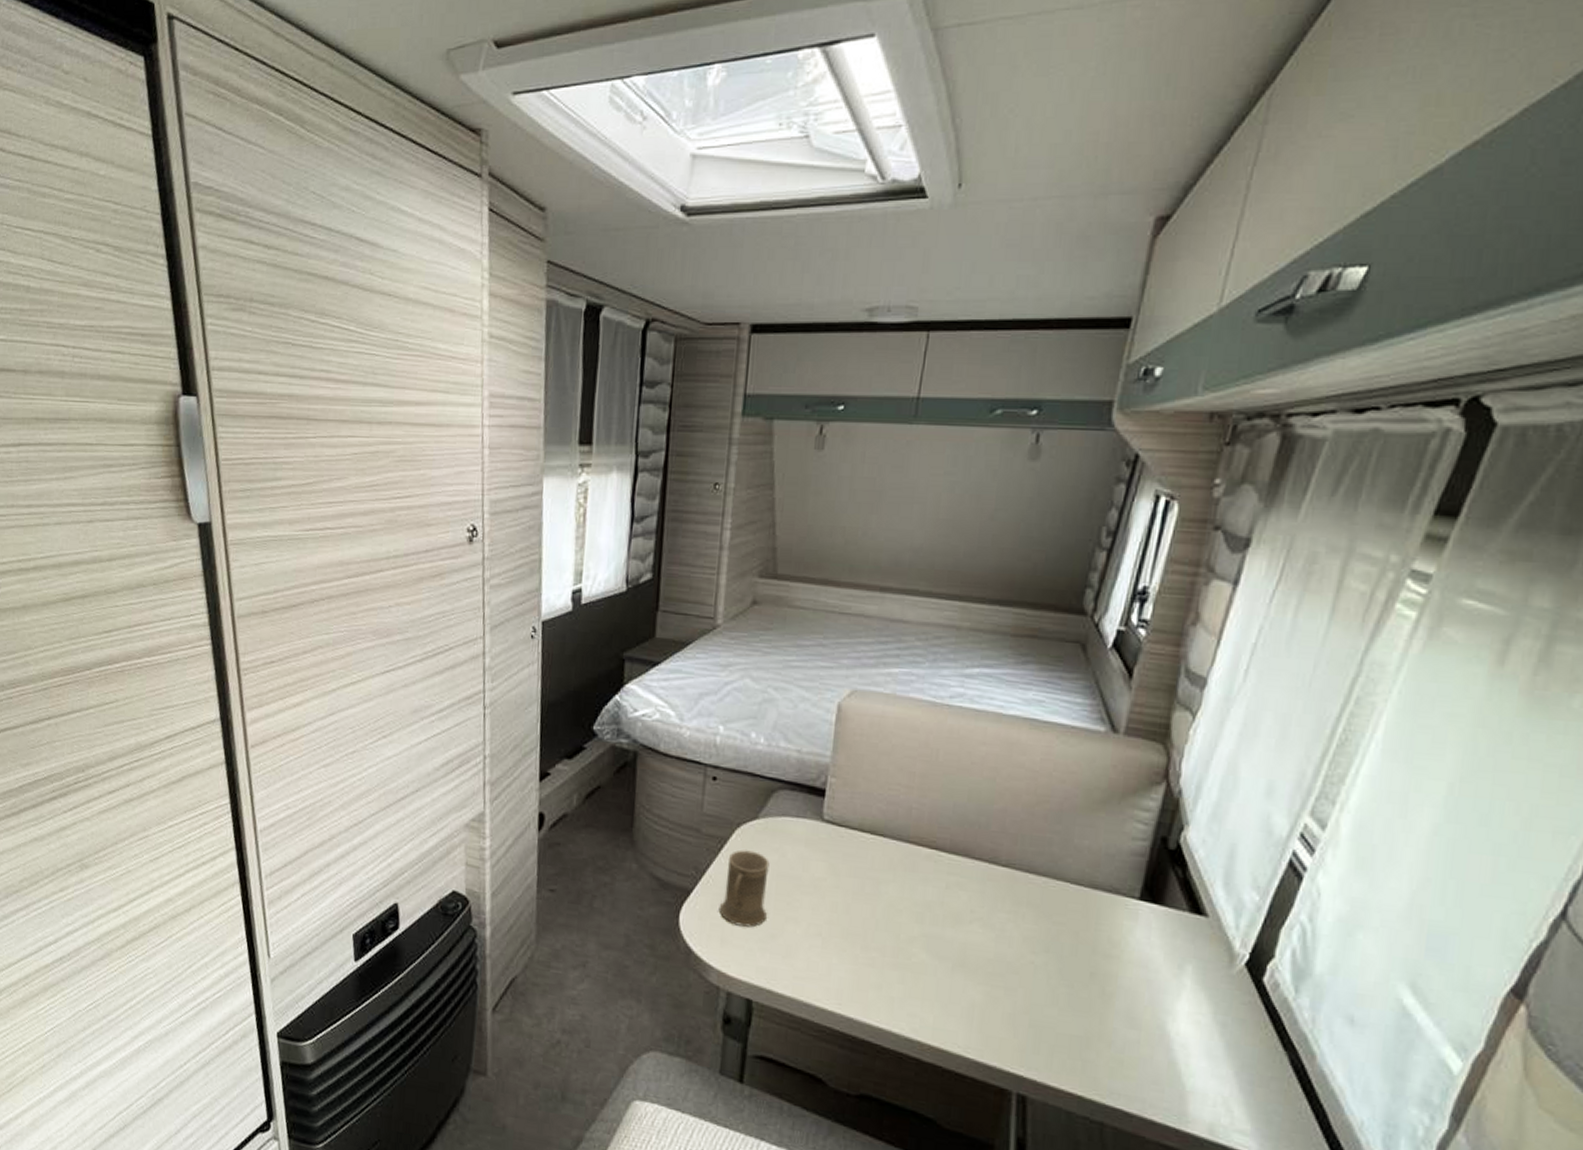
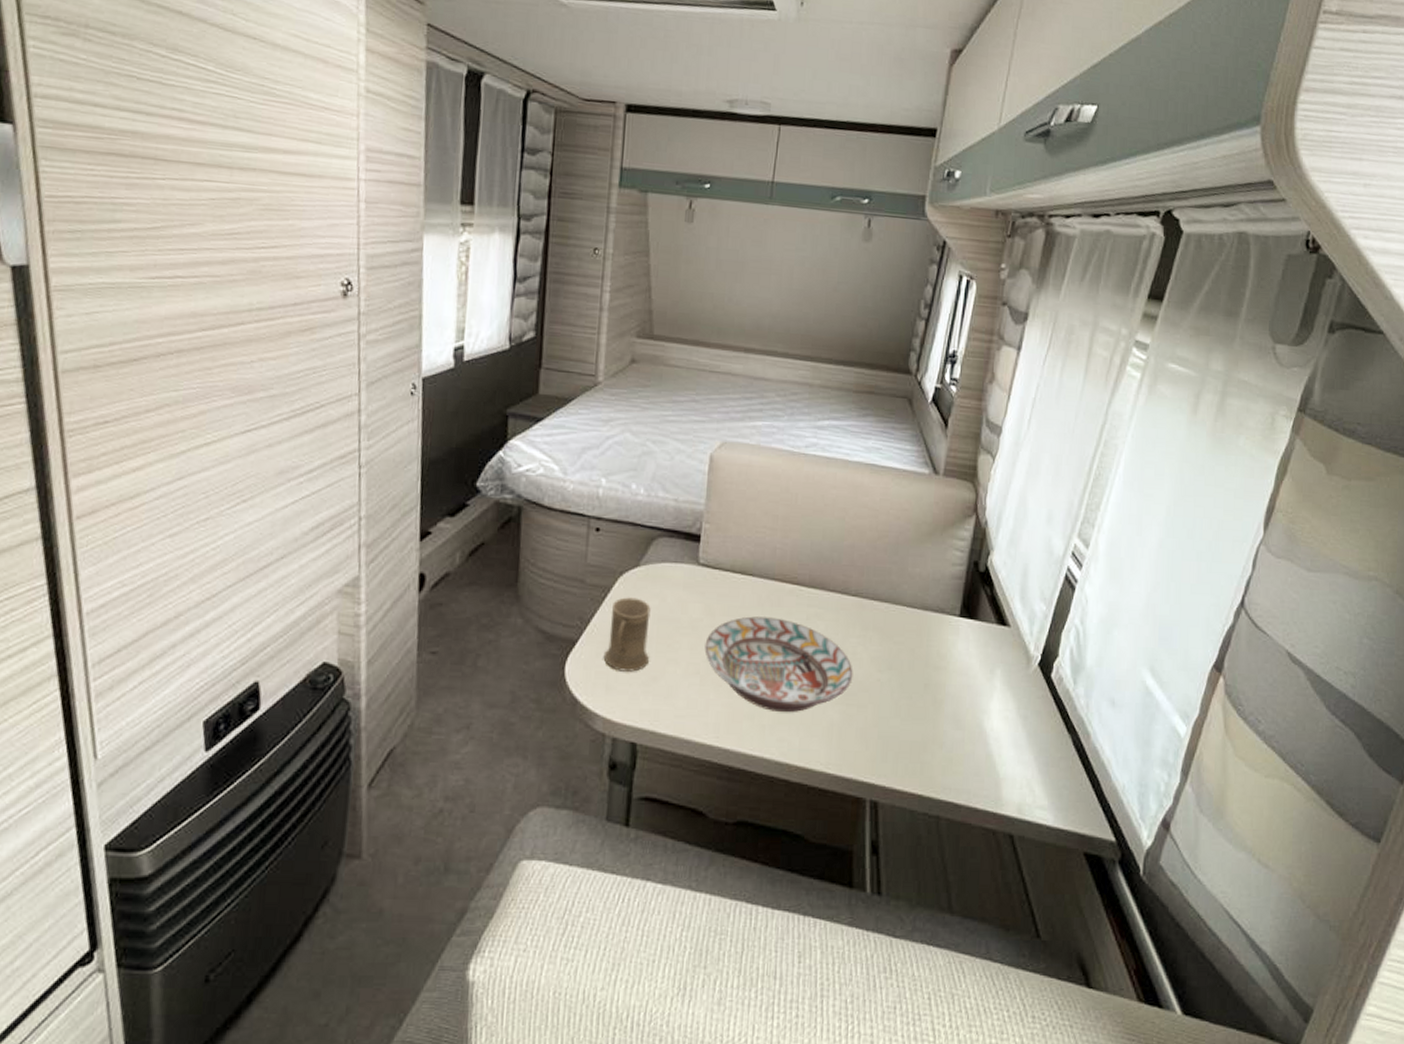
decorative bowl: none [827,880,1001,988] -> present [704,616,853,713]

